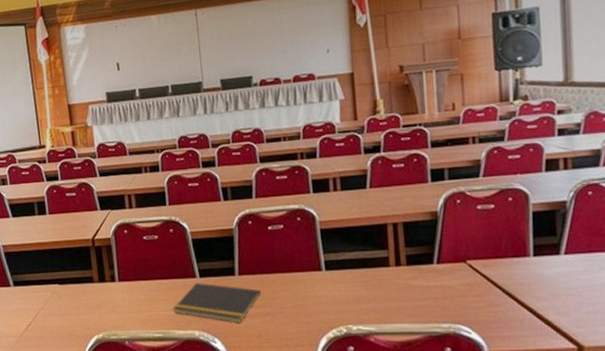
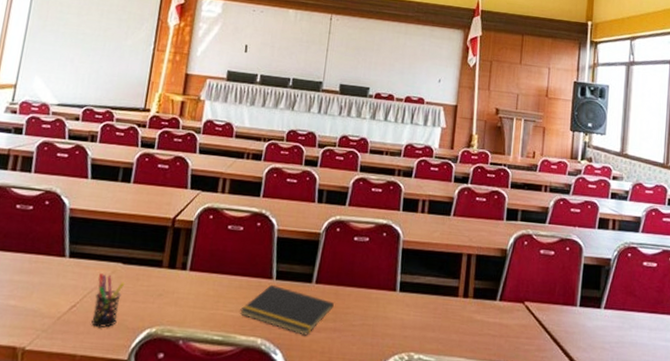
pen holder: none [42,295,68,340] -> present [91,273,125,328]

